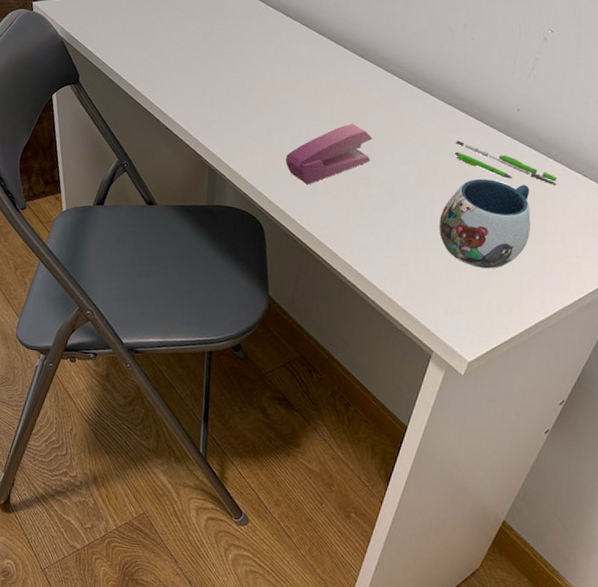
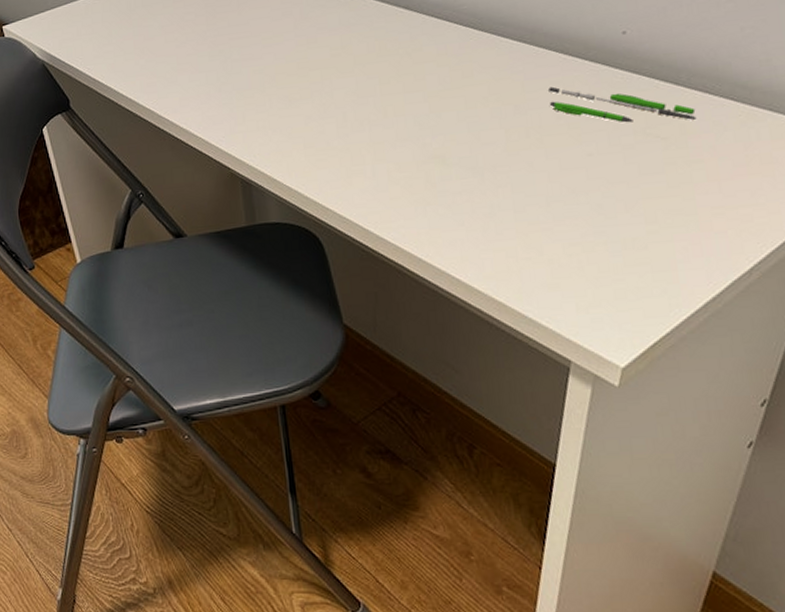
stapler: present [285,123,373,185] -> none [333,92,442,178]
mug: present [439,178,531,269] -> none [546,126,673,244]

